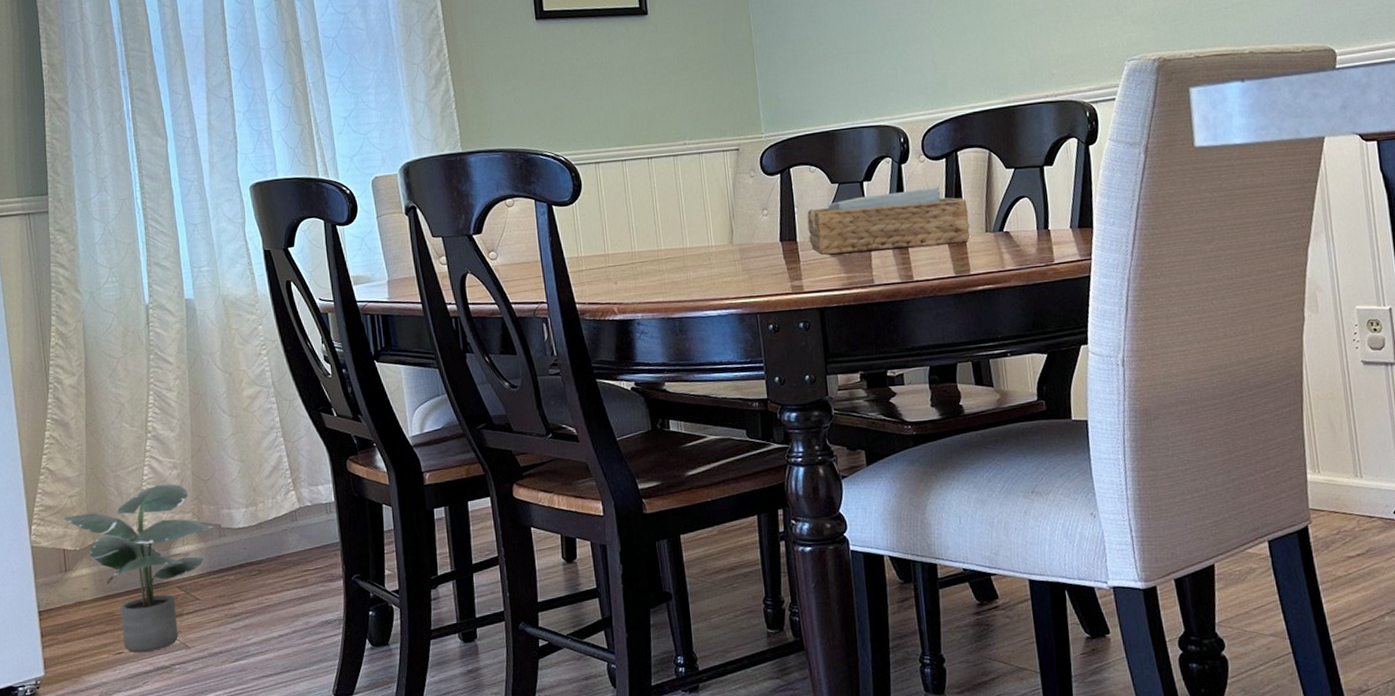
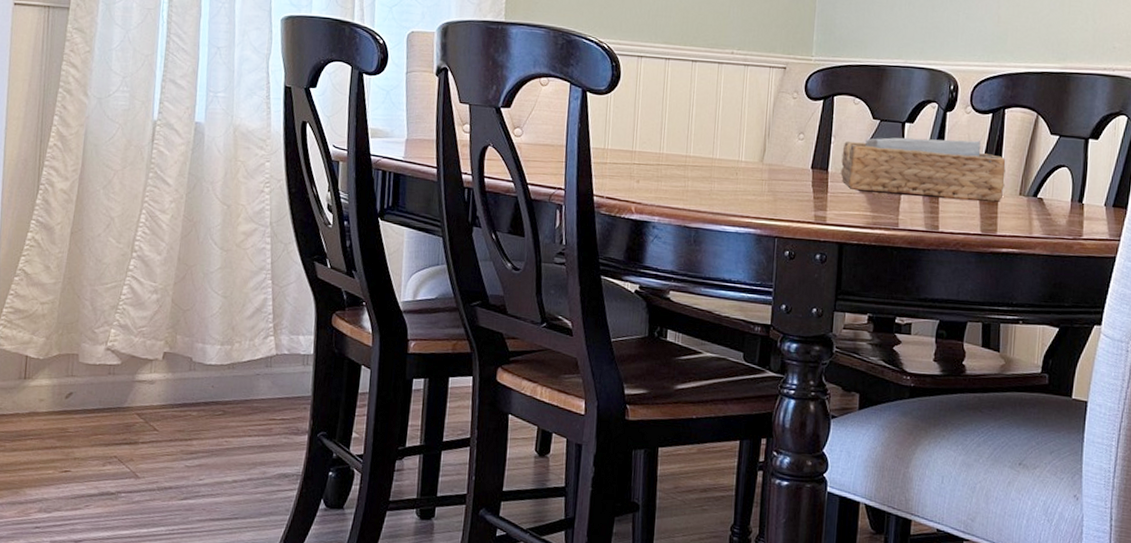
potted plant: present [63,483,214,653] -> none [31,306,186,475]

